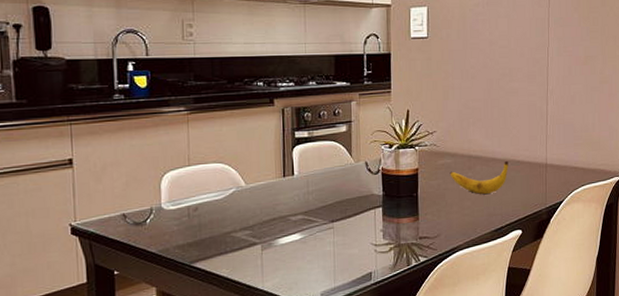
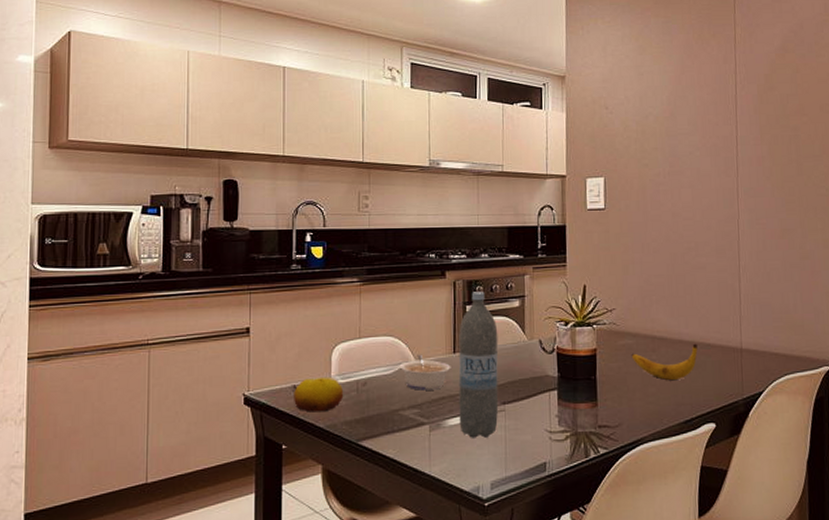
fruit: none [123,203,175,239] -> present [294,376,344,412]
legume: none [230,179,281,213] -> present [399,354,451,390]
water bottle: none [288,118,327,255] -> present [458,291,499,438]

